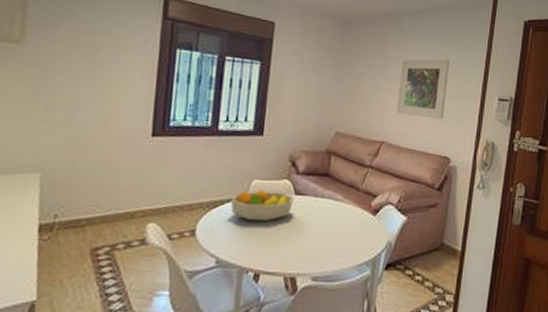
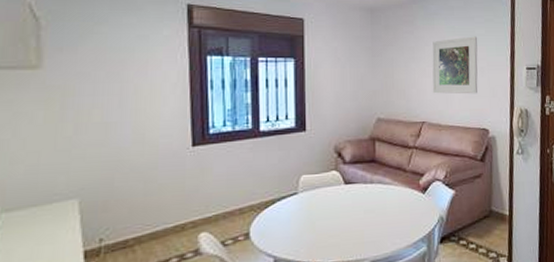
fruit bowl: present [230,189,294,222] -> none [281,184,344,217]

